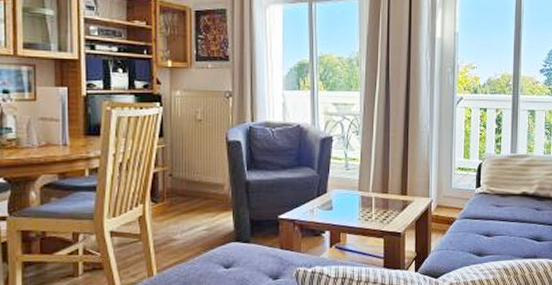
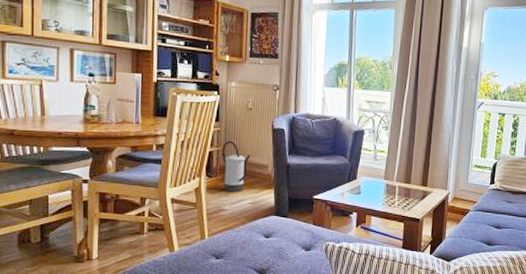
watering can: none [167,159,203,219] -> present [221,141,251,193]

